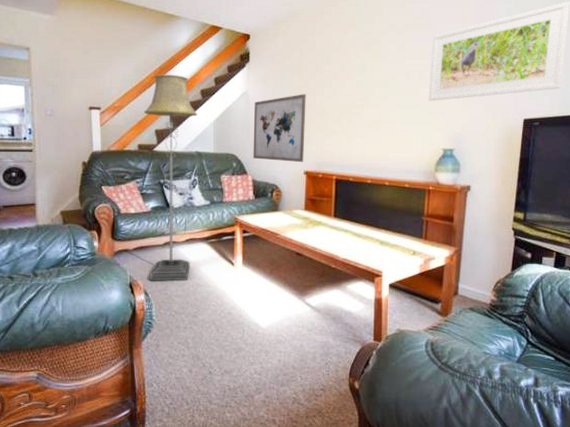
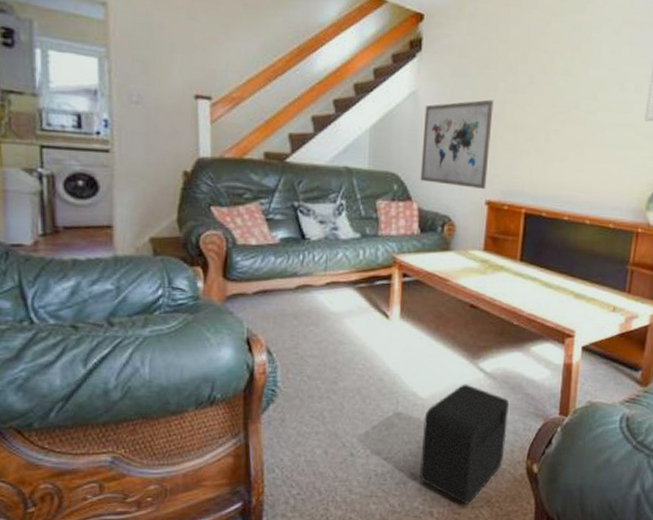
floor lamp: present [144,74,198,281] -> none [274,57,349,337]
air purifier: none [263,316,332,415] -> present [419,384,509,505]

